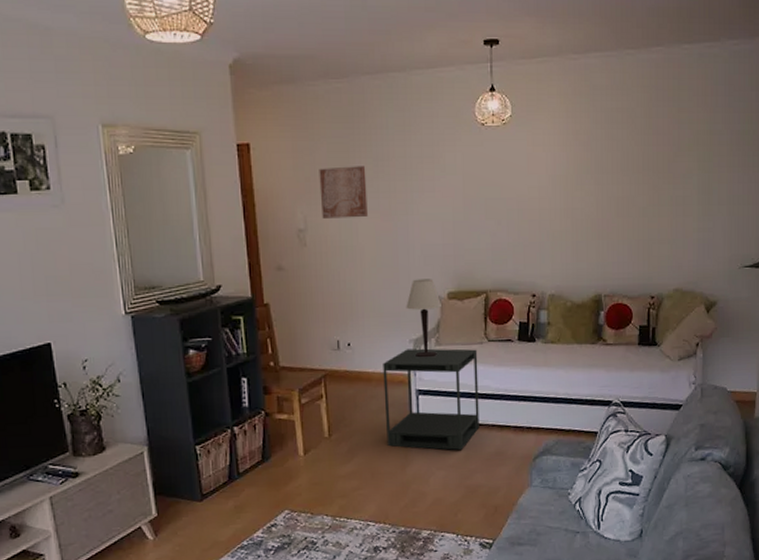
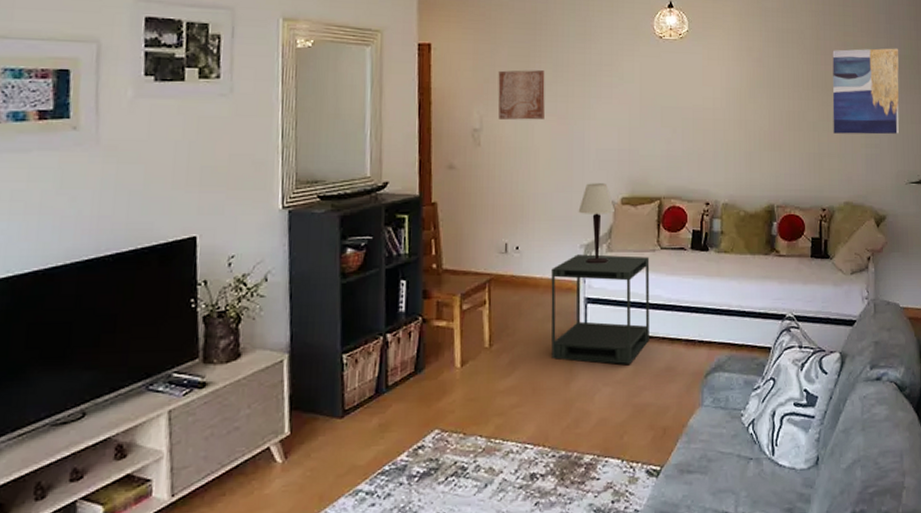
wall art: none [664,123,737,219] -> present [832,48,899,135]

